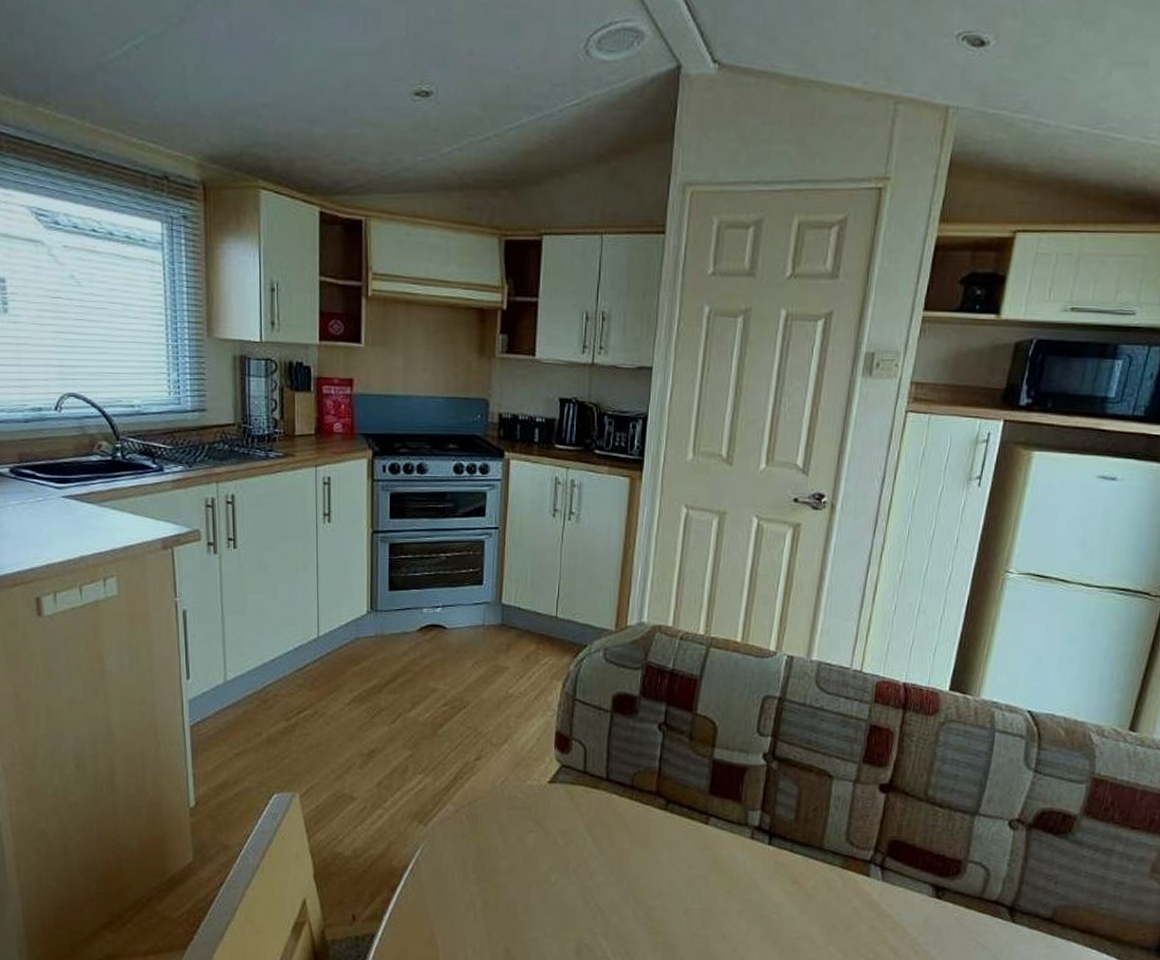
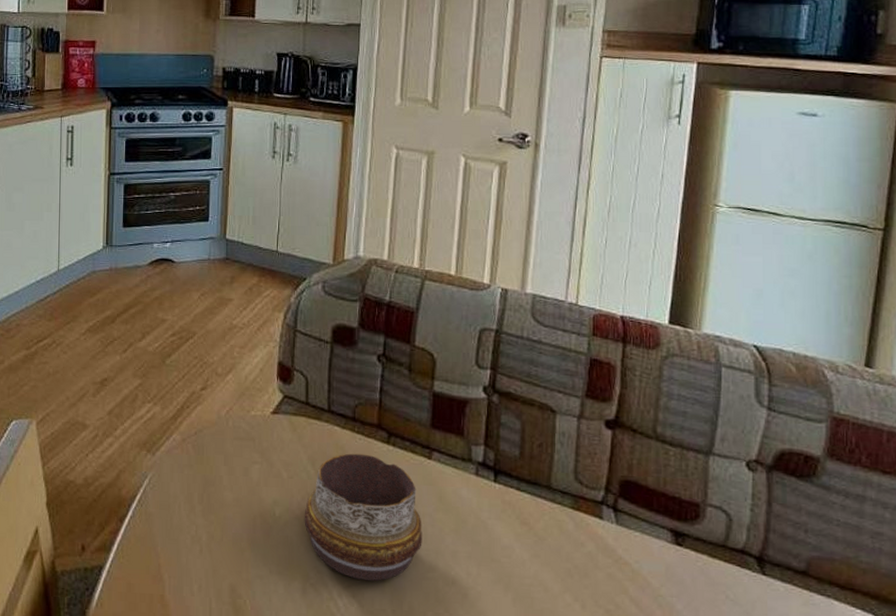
decorative bowl: none [579,820,697,940] -> present [304,453,422,582]

